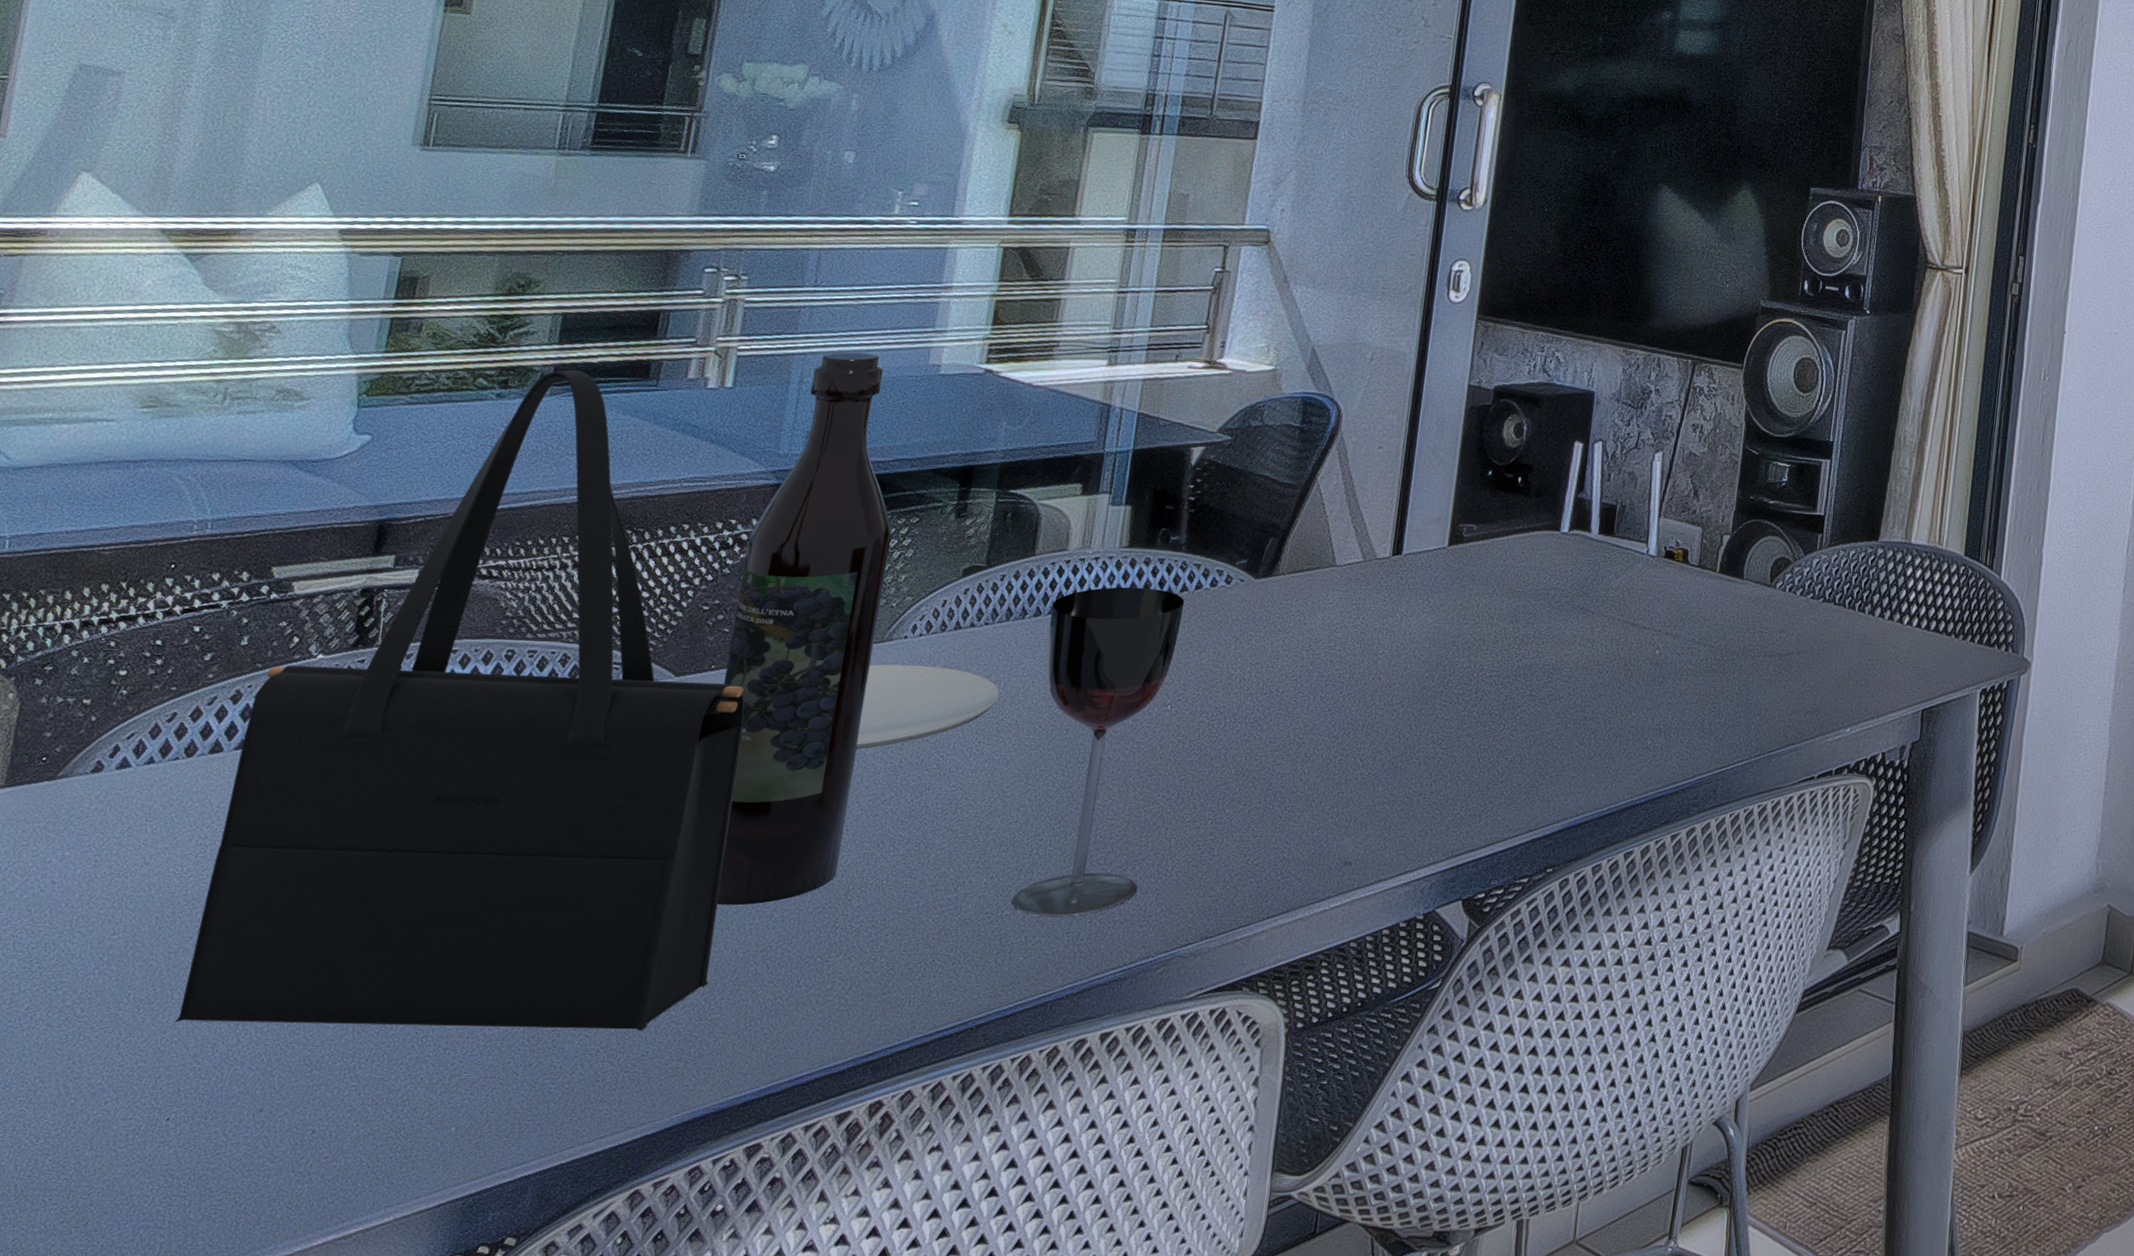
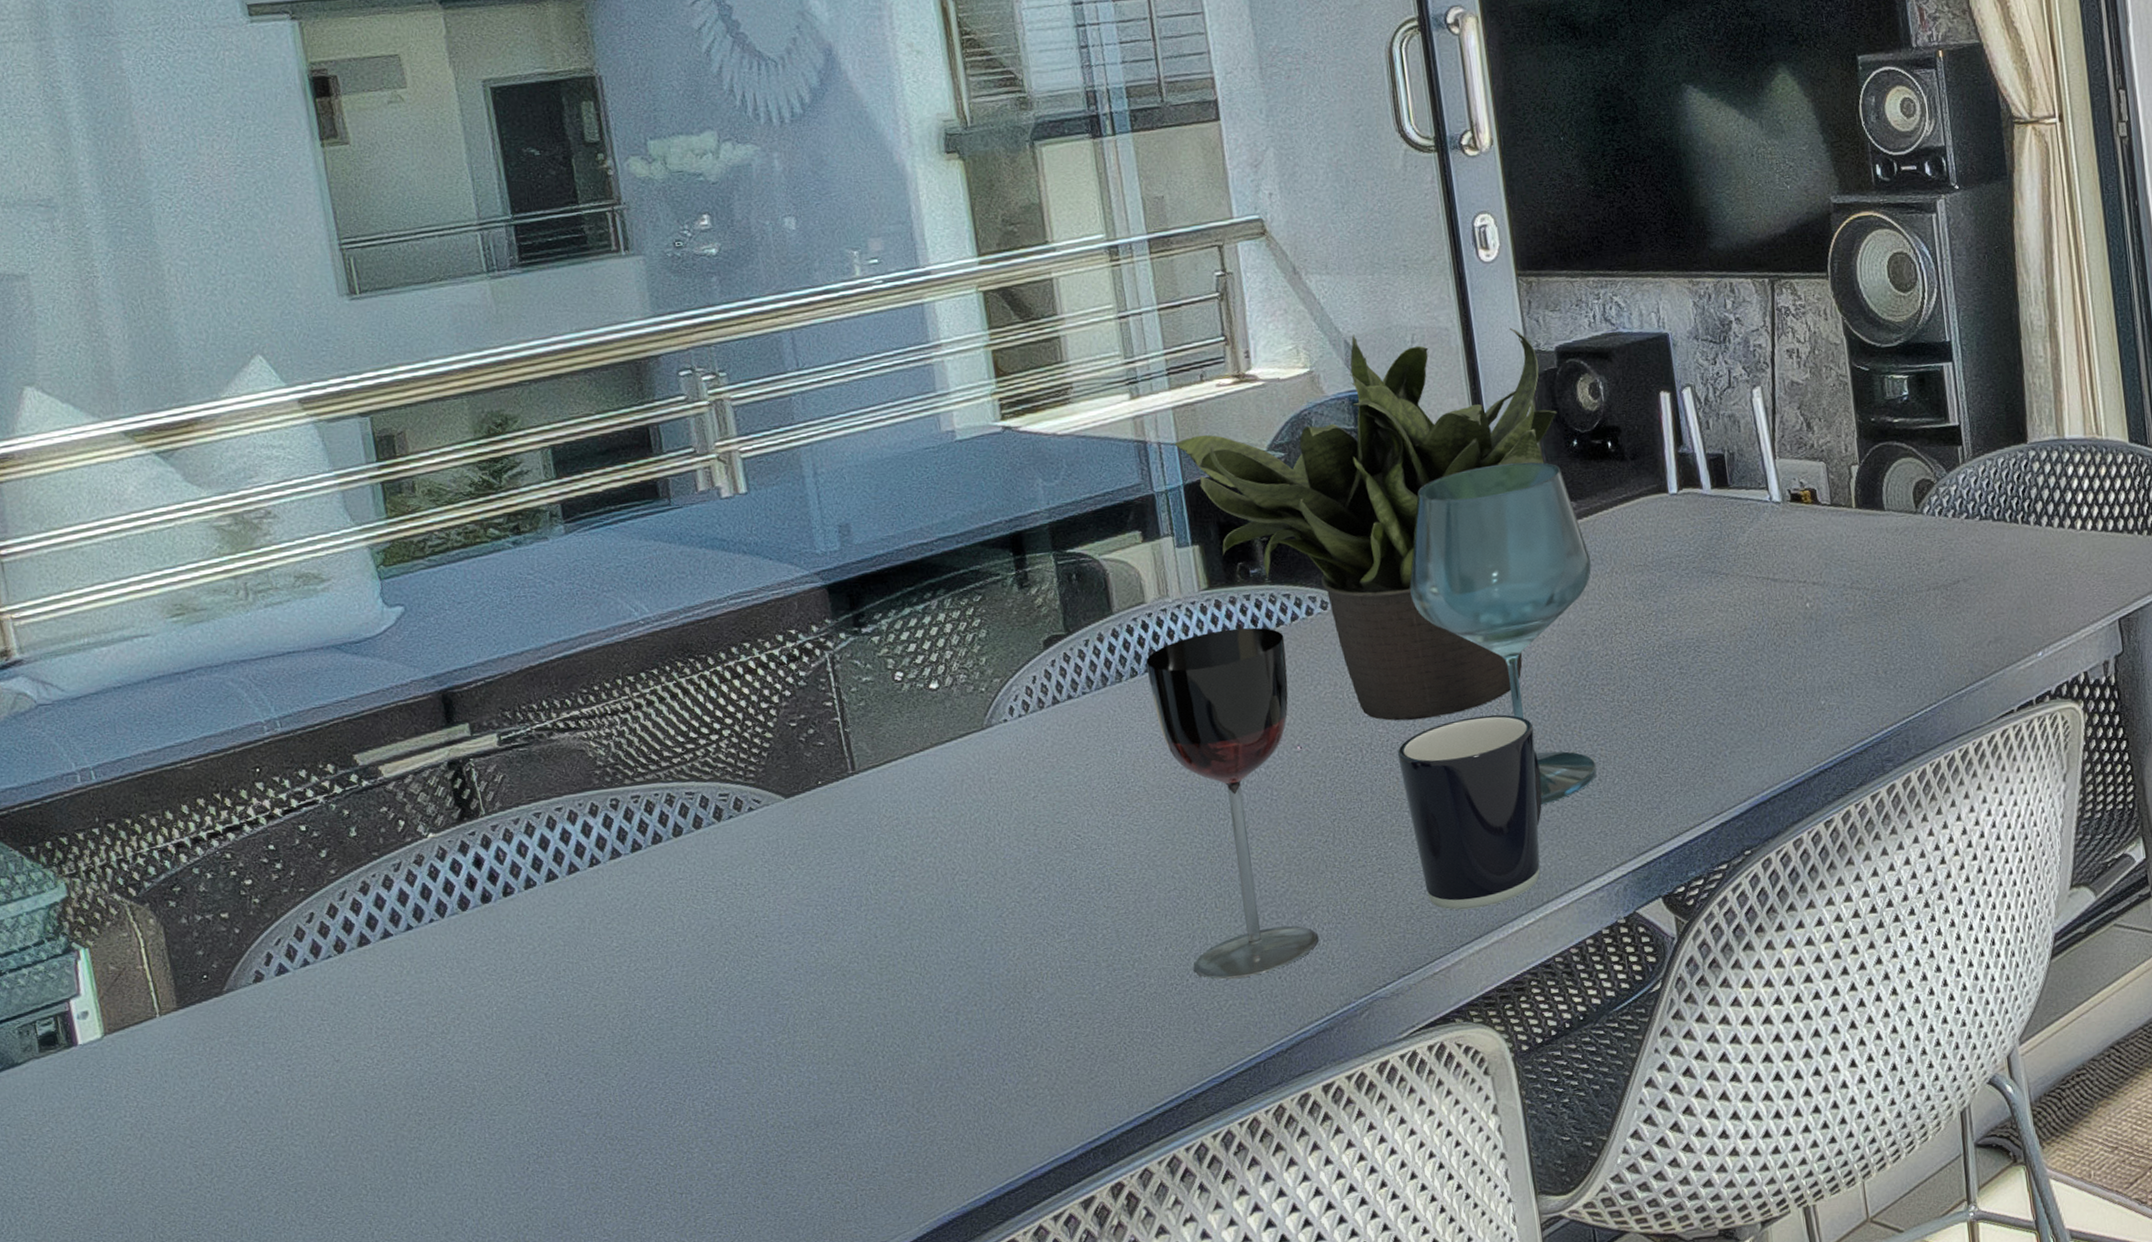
tote bag: present [176,369,745,1031] -> none [381,502,916,1205]
wine bottle: present [717,352,893,906] -> none [813,431,1009,1017]
plate: present [856,664,1000,750] -> none [977,745,1120,843]
potted plant: none [1132,343,1482,699] -> present [1170,327,1557,721]
mug: none [1249,704,1387,884] -> present [1397,714,1543,910]
wine glass: none [1308,479,1478,797] -> present [1409,461,1597,805]

